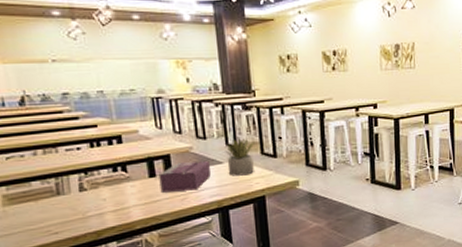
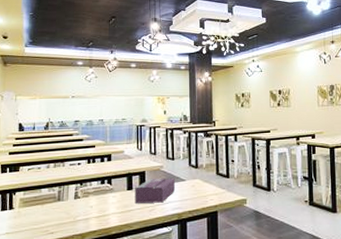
succulent plant: present [225,137,255,176] -> none [188,159,212,192]

